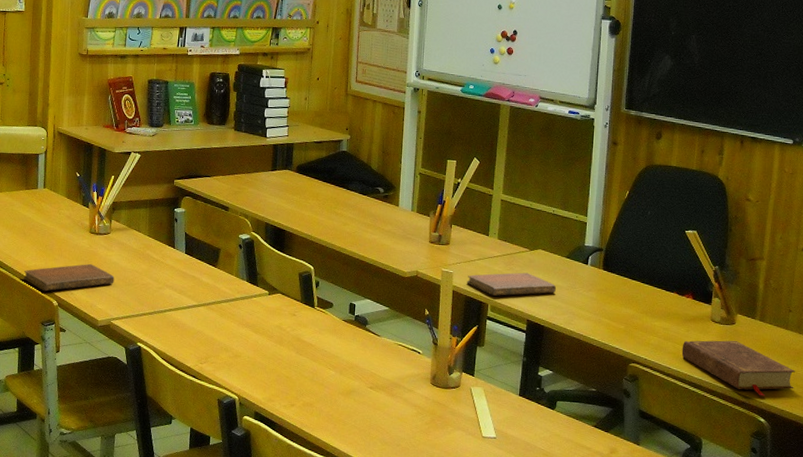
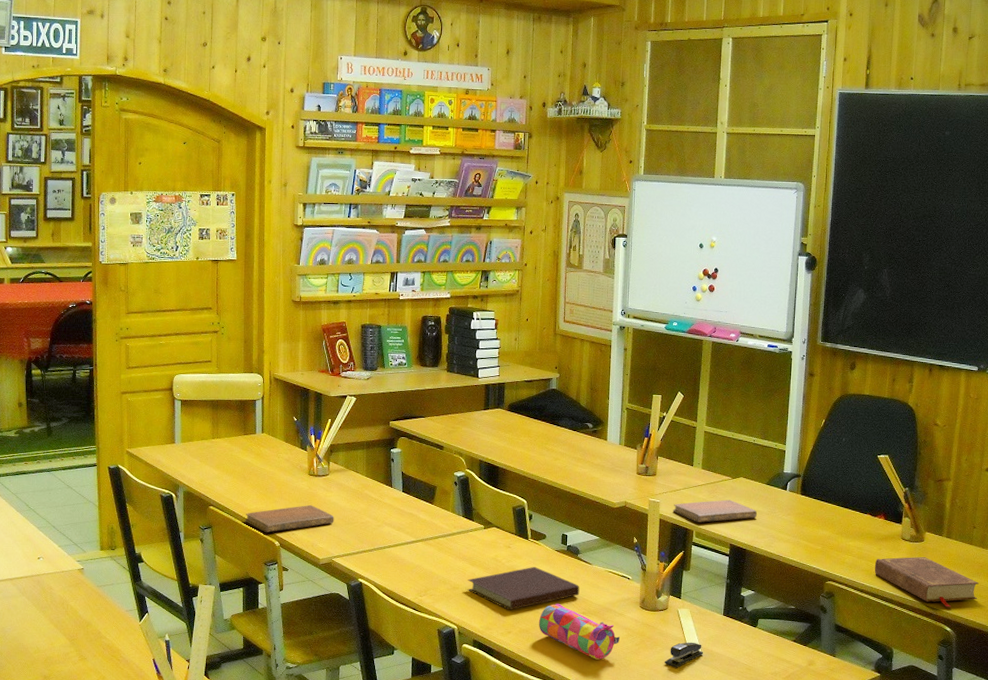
notebook: none [250,336,368,382] -> present [467,566,580,611]
pencil case: none [324,377,410,438] -> present [539,604,621,660]
stapler: none [455,423,498,450] -> present [664,642,704,668]

